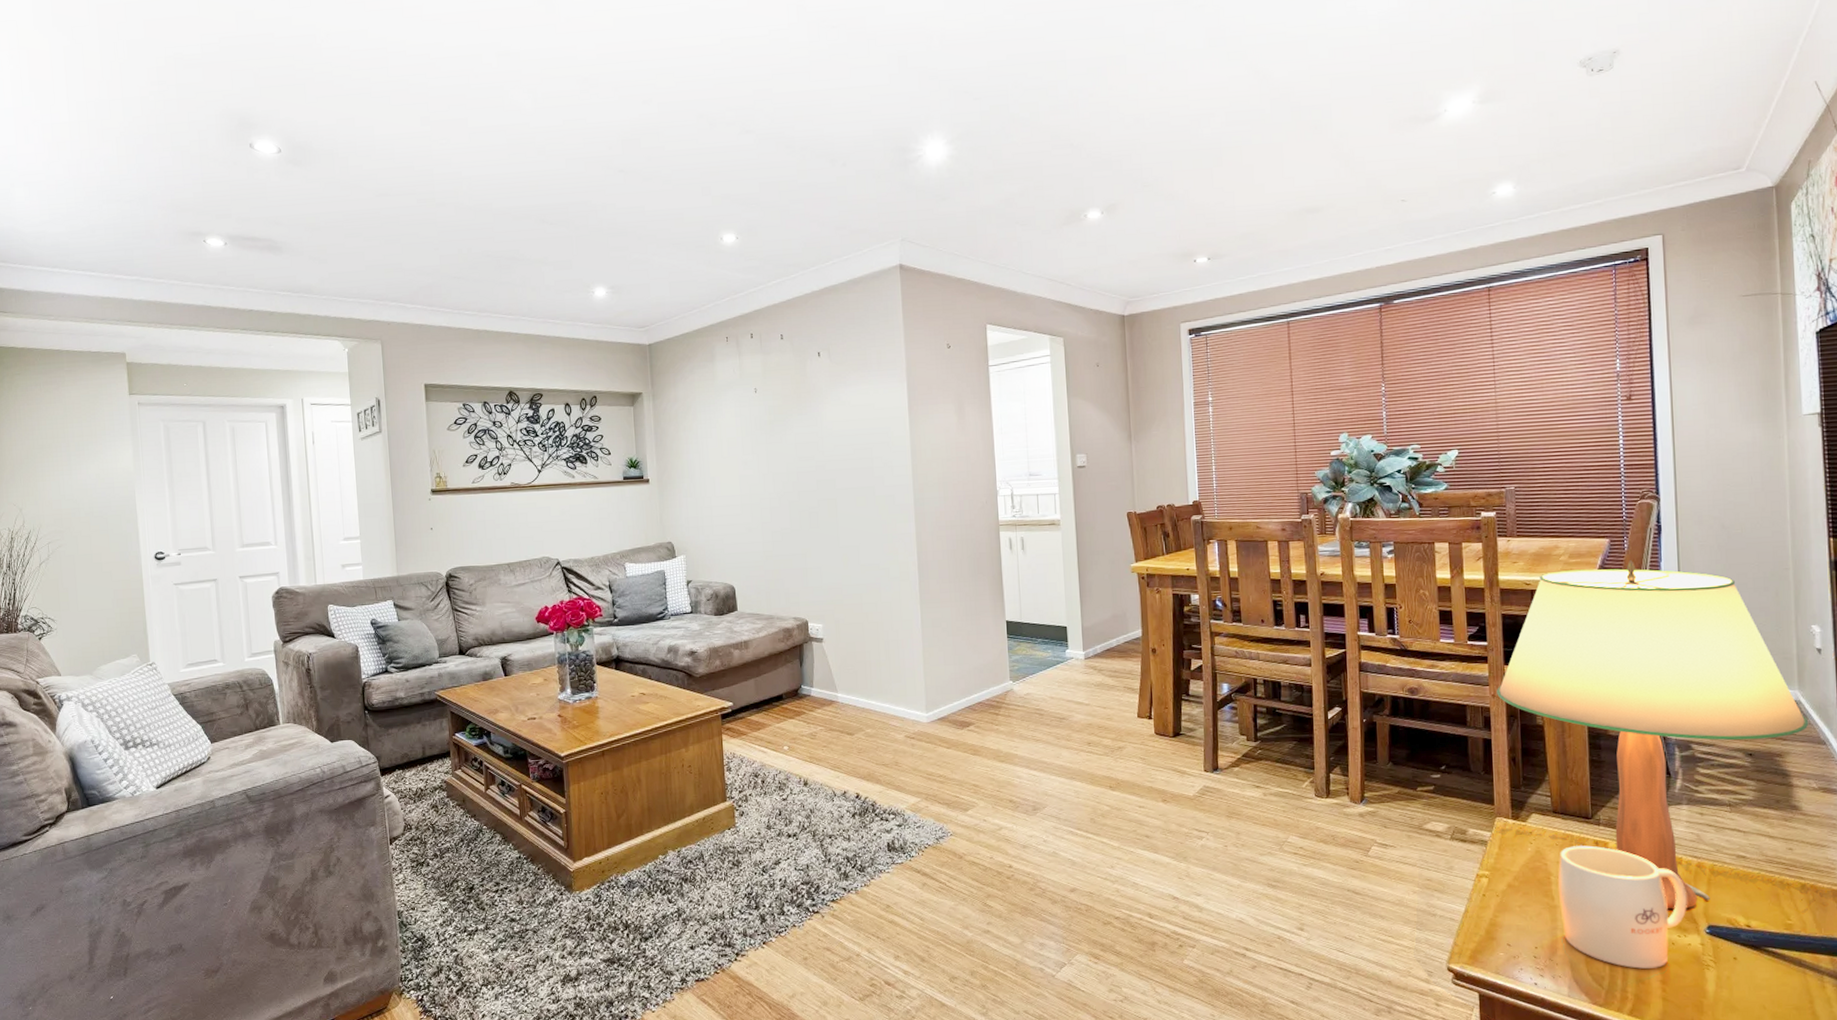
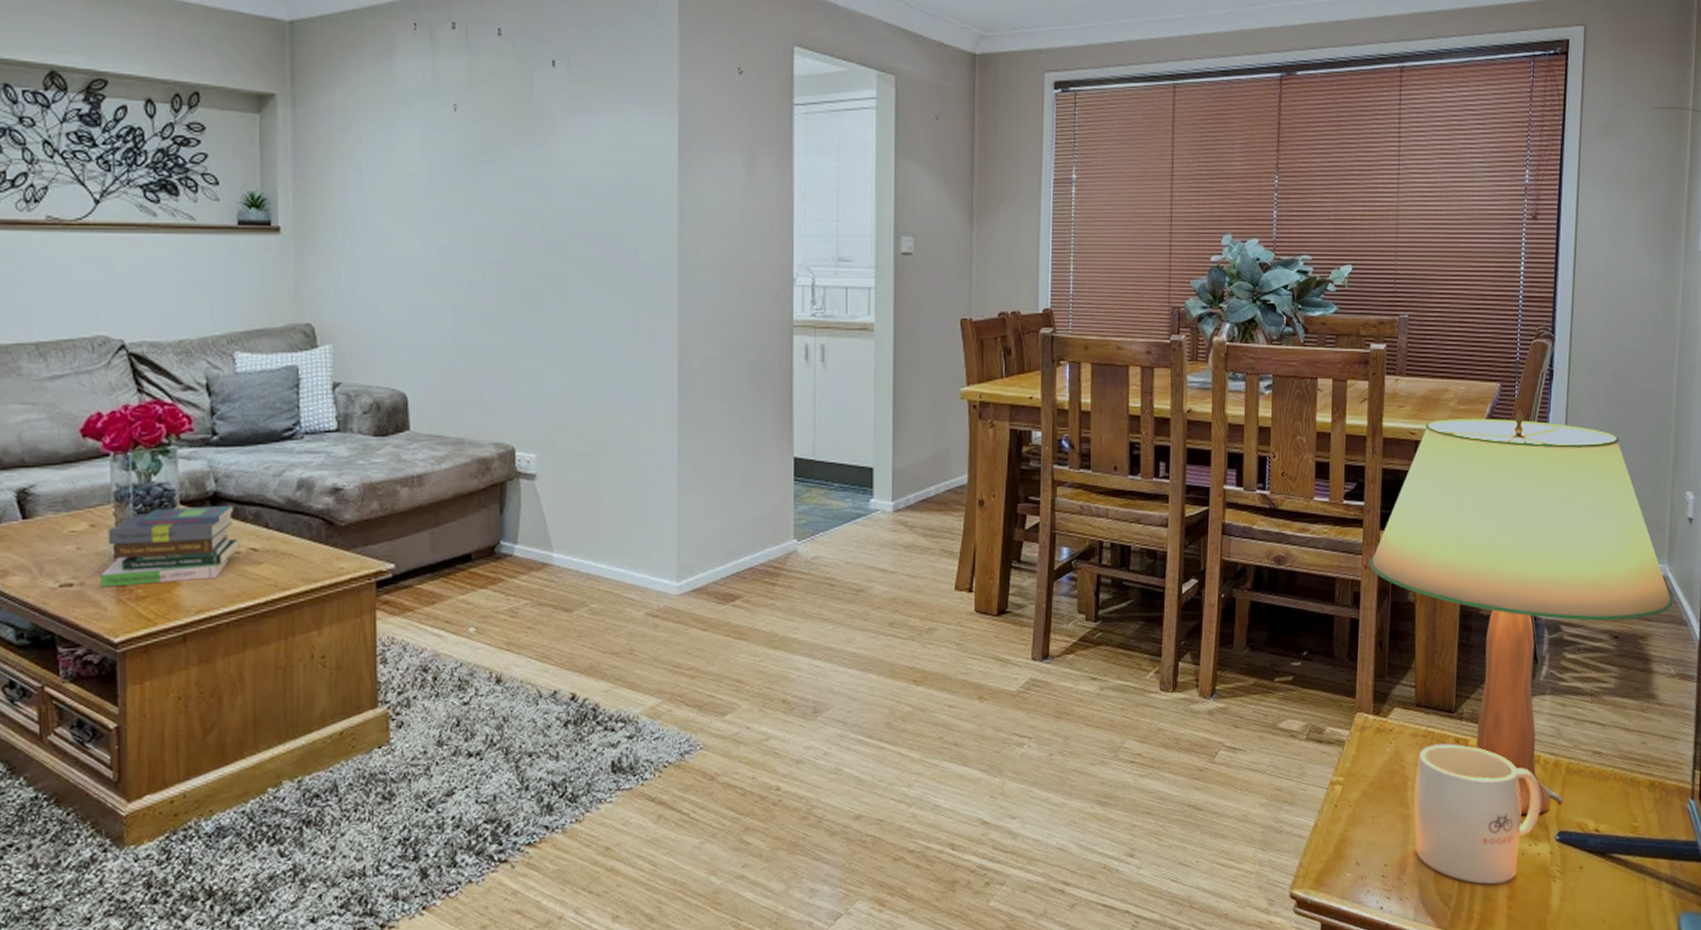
books: none [551,665,634,720] -> present [101,506,239,588]

